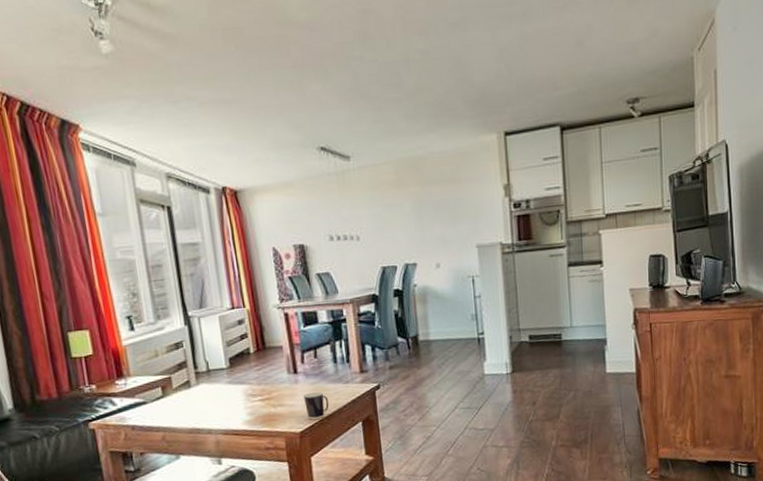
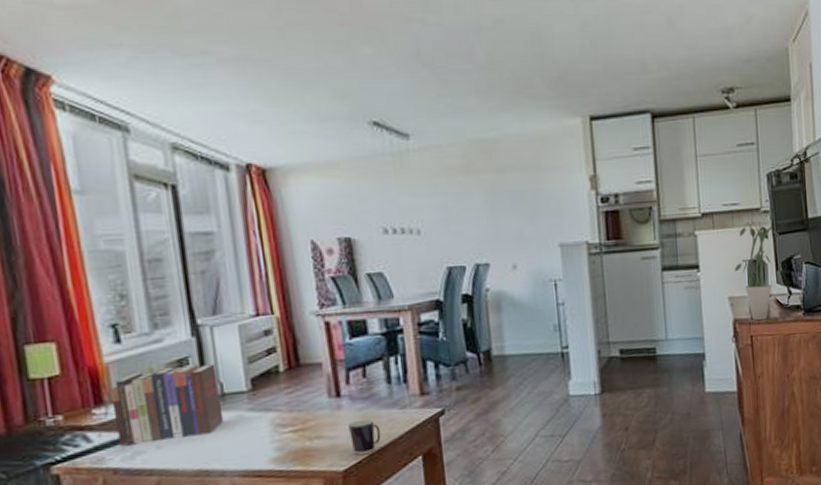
books: none [128,346,210,409] -> present [110,364,224,446]
potted plant: none [636,219,681,310] -> present [734,221,781,321]

